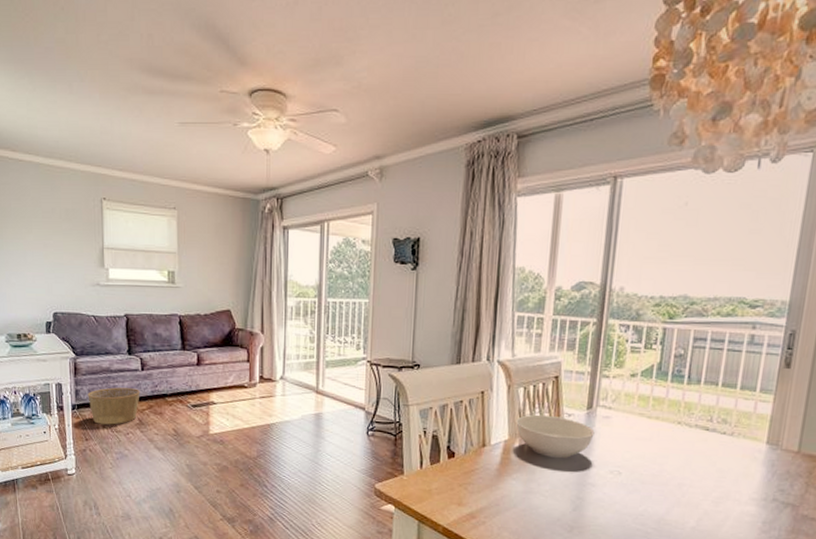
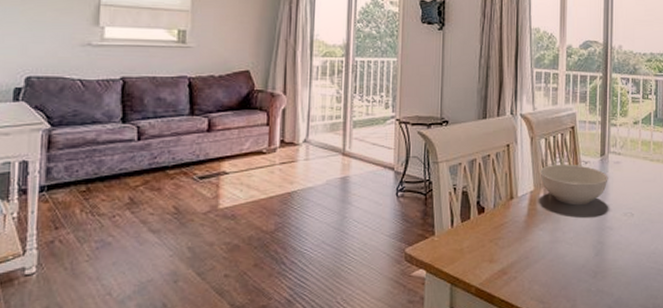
basket: present [87,387,140,425] -> none [63,162,134,208]

